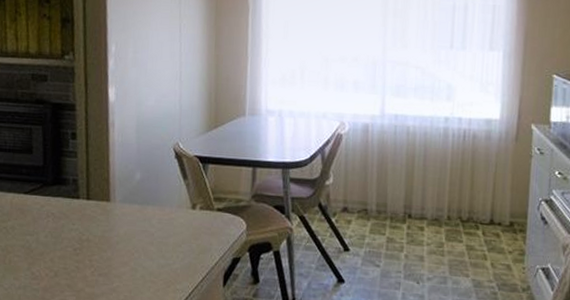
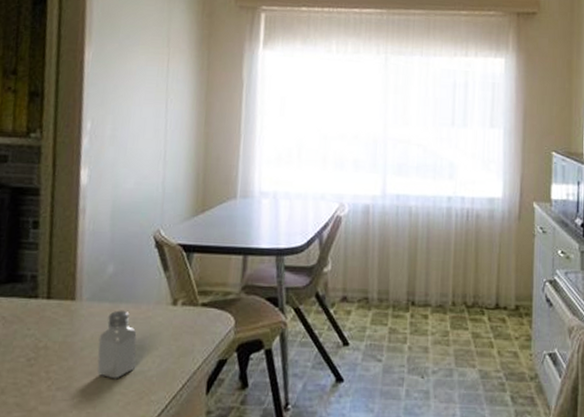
saltshaker: none [130,211,163,270] -> present [97,310,137,379]

